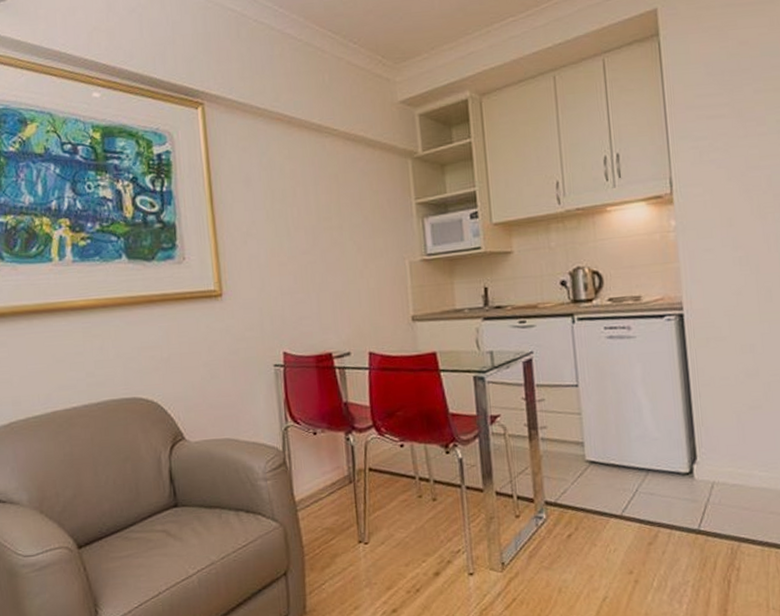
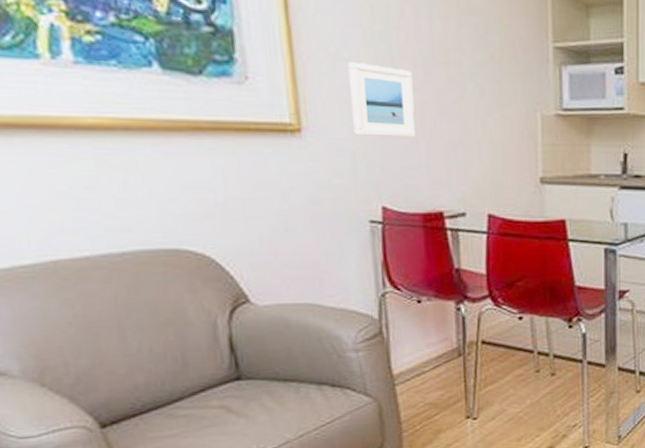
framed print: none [255,236,308,295] -> present [347,61,416,138]

